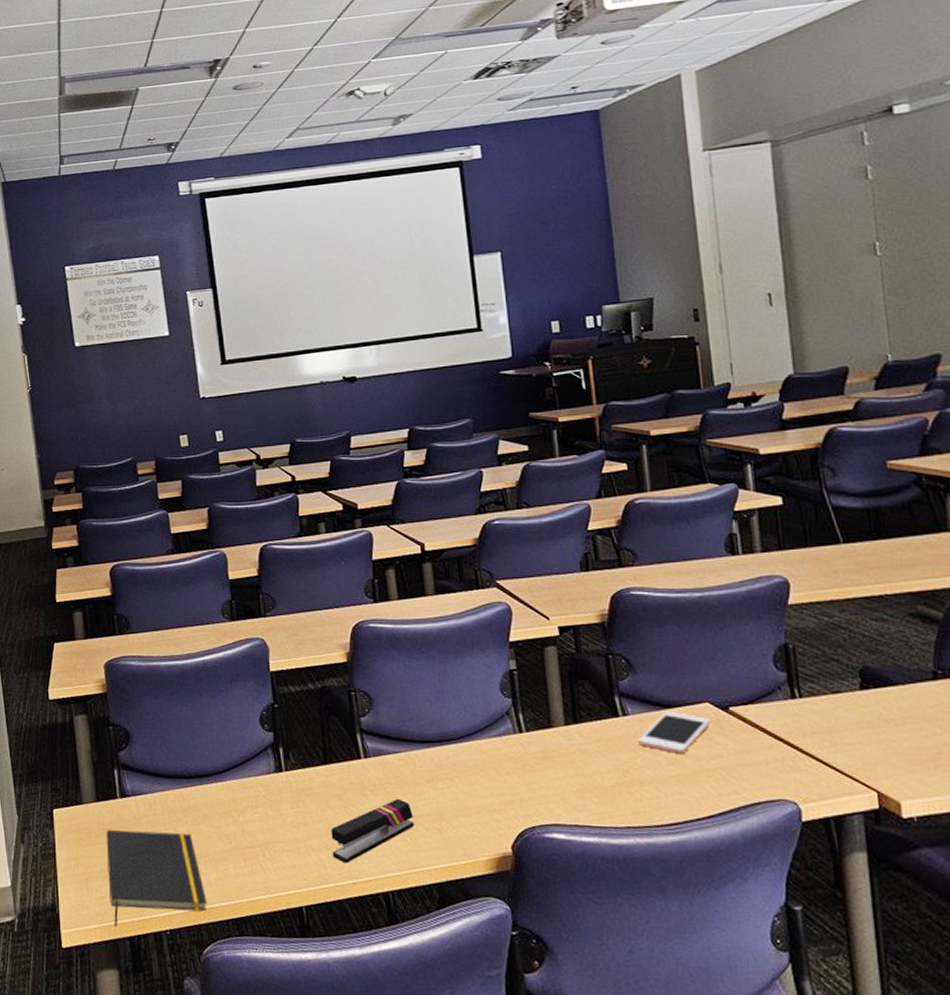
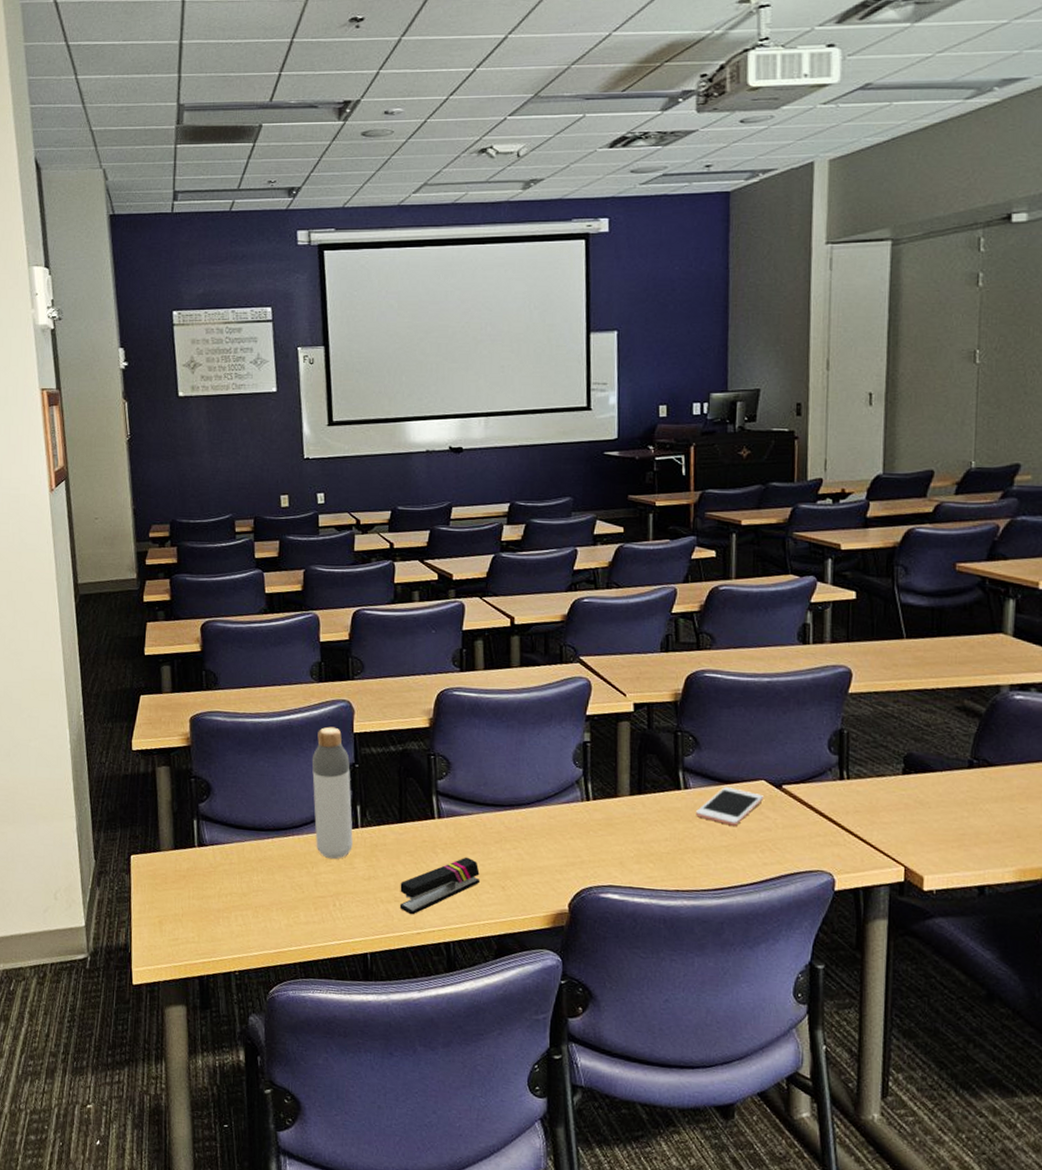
notepad: present [106,830,207,927] -> none [181,876,277,967]
bottle: none [229,666,278,806] -> present [311,726,353,860]

